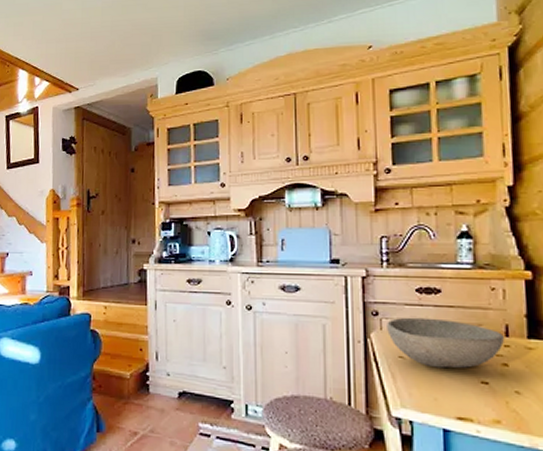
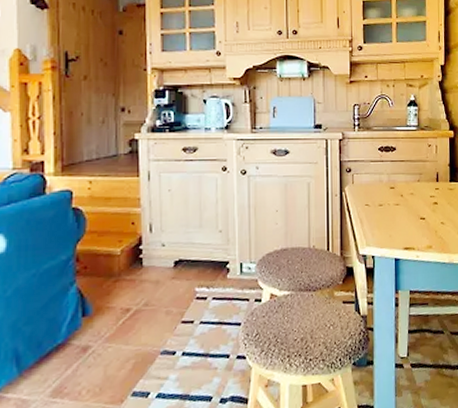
bowl: present [387,317,505,368] -> none [357,171,436,211]

